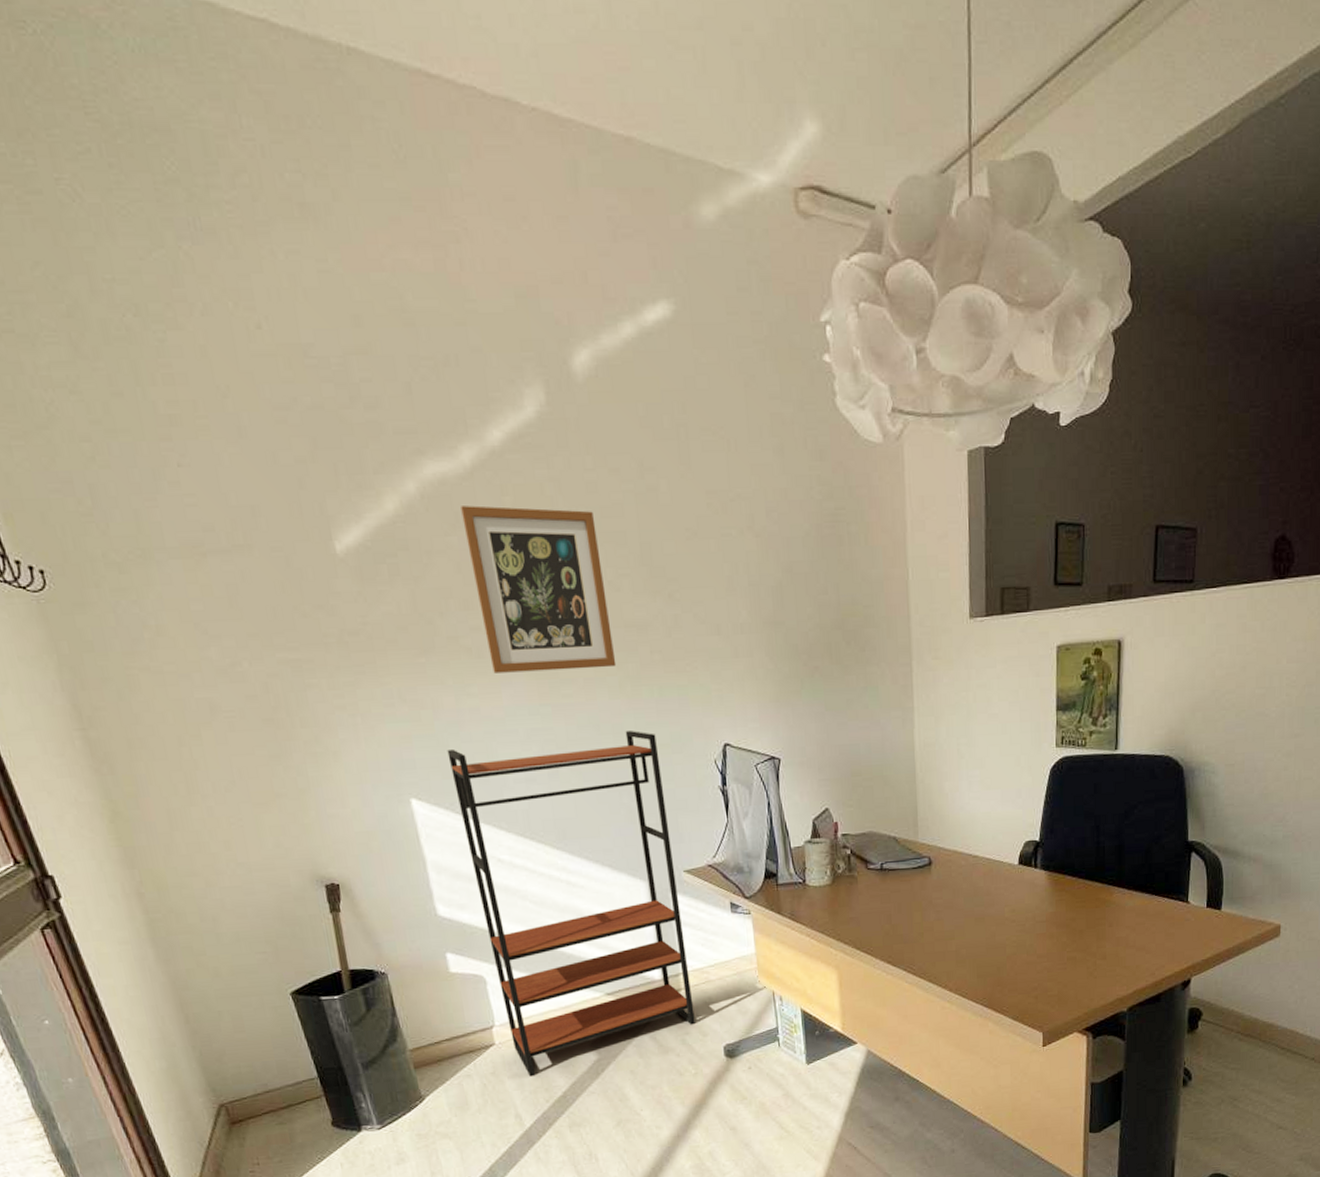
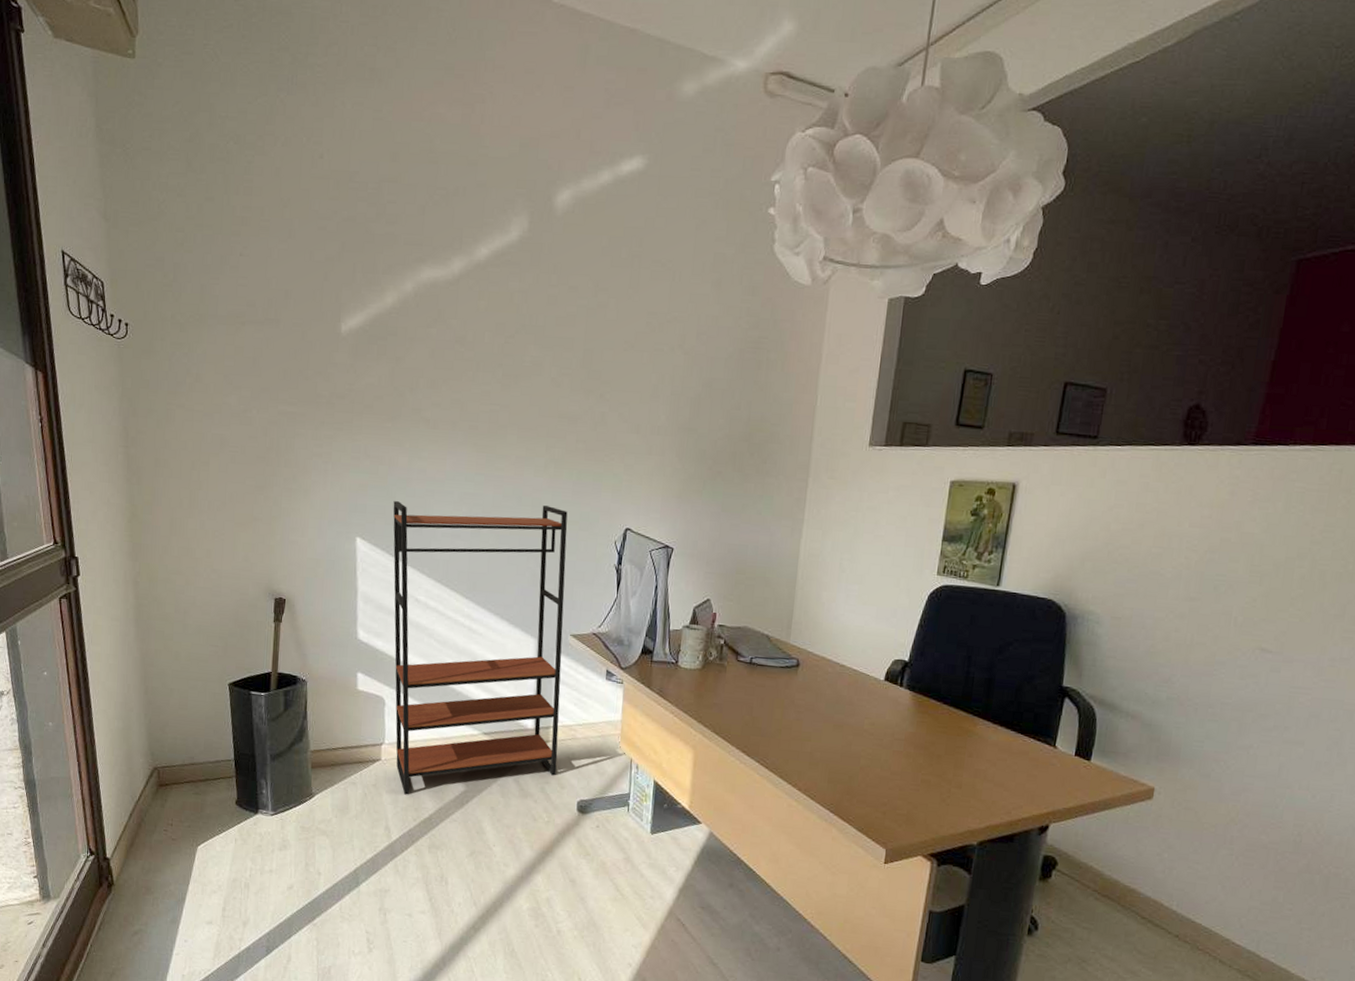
wall art: present [461,505,617,673] -> none [443,305,550,450]

